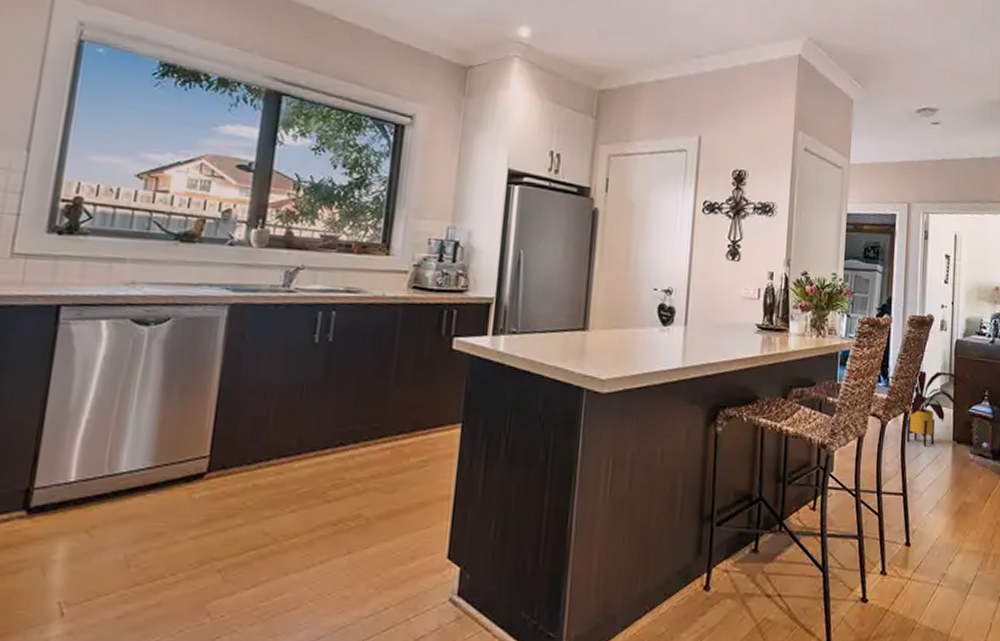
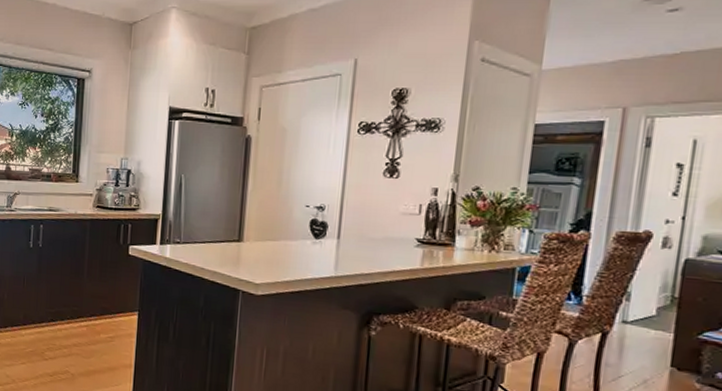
house plant: present [906,370,968,447] -> none [603,290,699,370]

